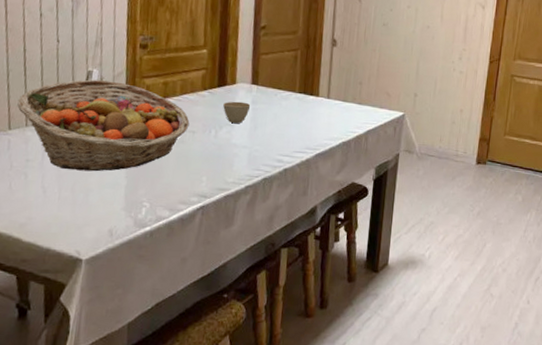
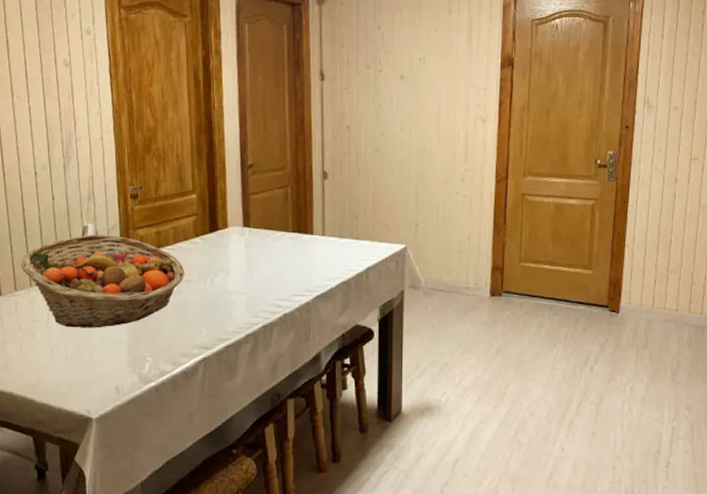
cup: present [223,101,251,123] -> none [217,246,244,269]

